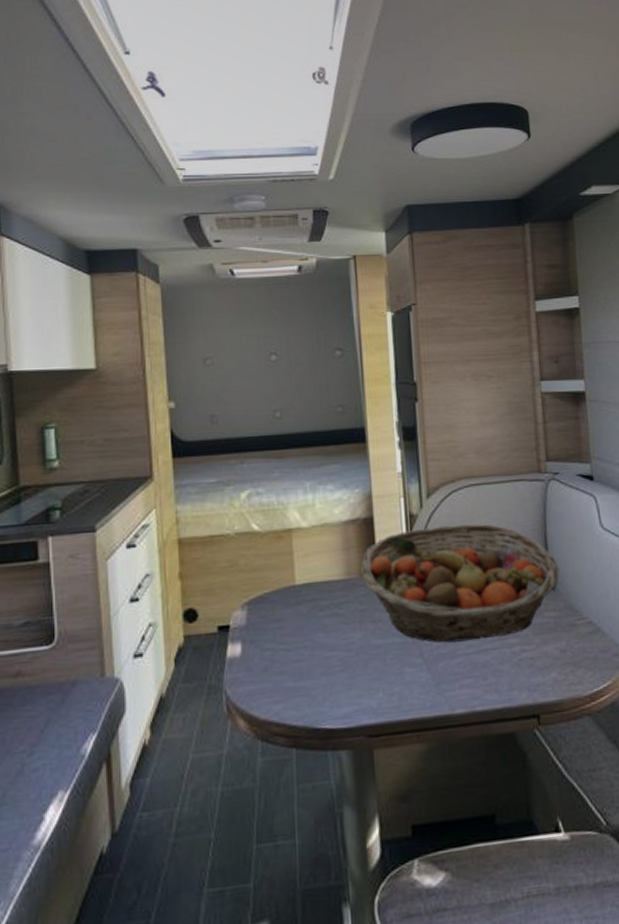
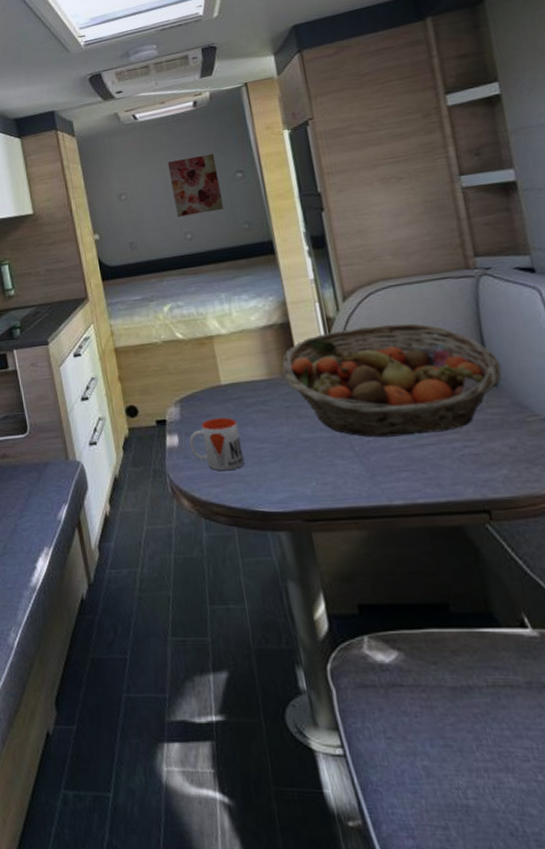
mug: none [252,622,311,684] -> present [189,417,244,471]
wall art: none [263,325,318,392] -> present [167,153,223,217]

